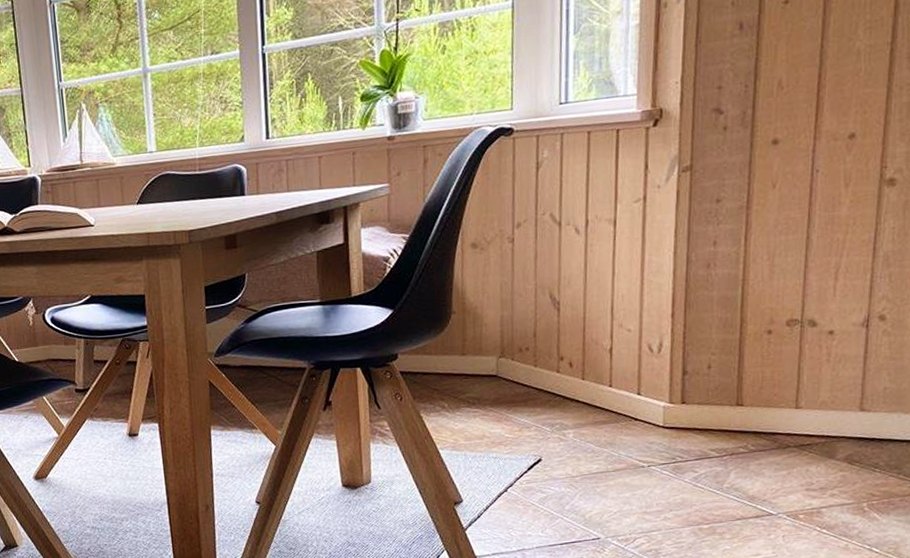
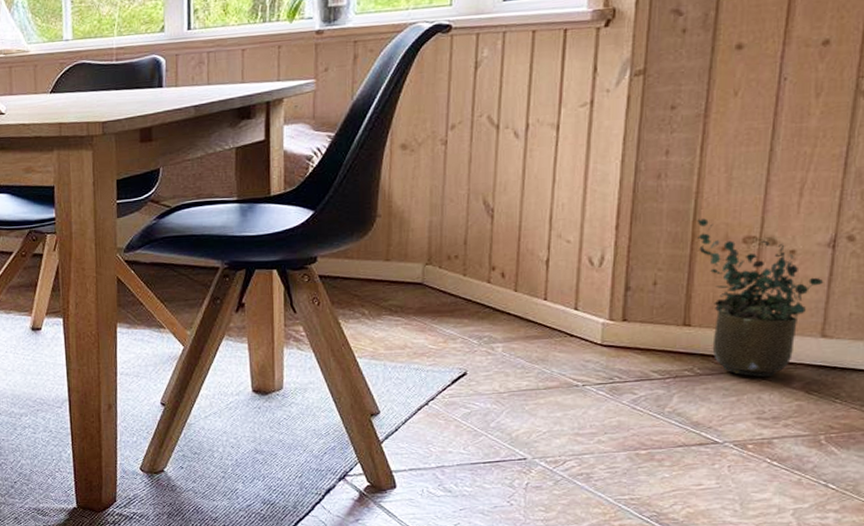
potted plant: none [744,304,860,451] -> present [697,218,824,377]

